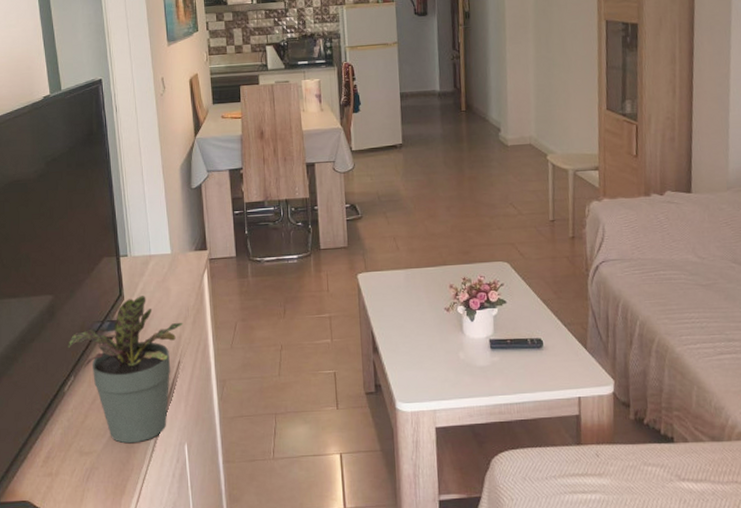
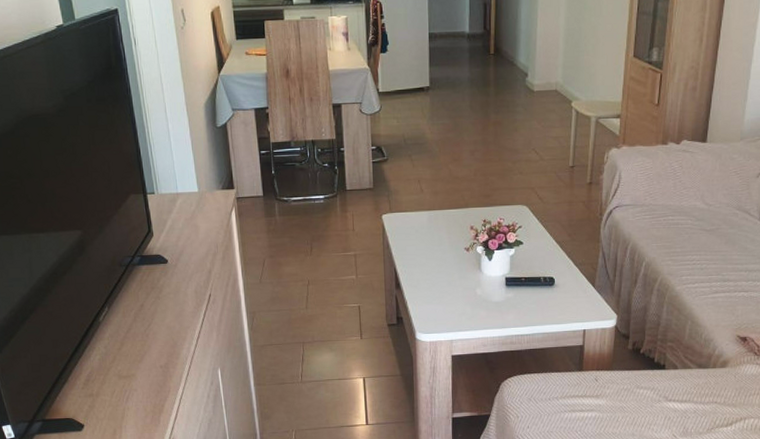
potted plant: present [68,296,183,444] -> none [100,232,213,369]

